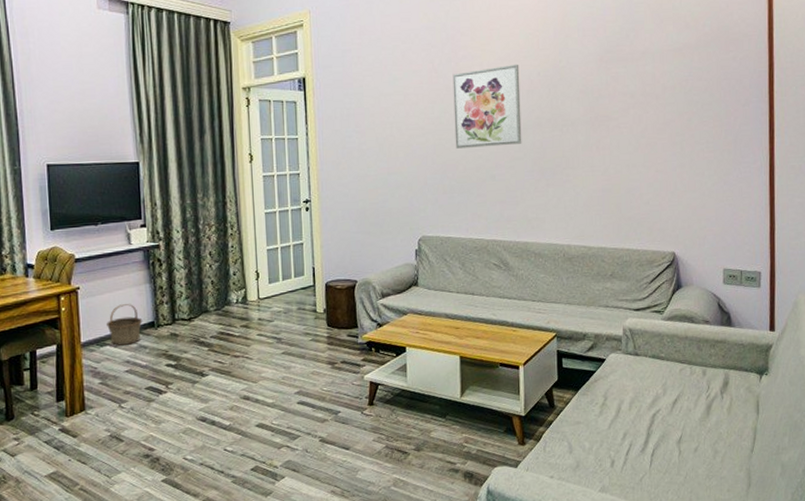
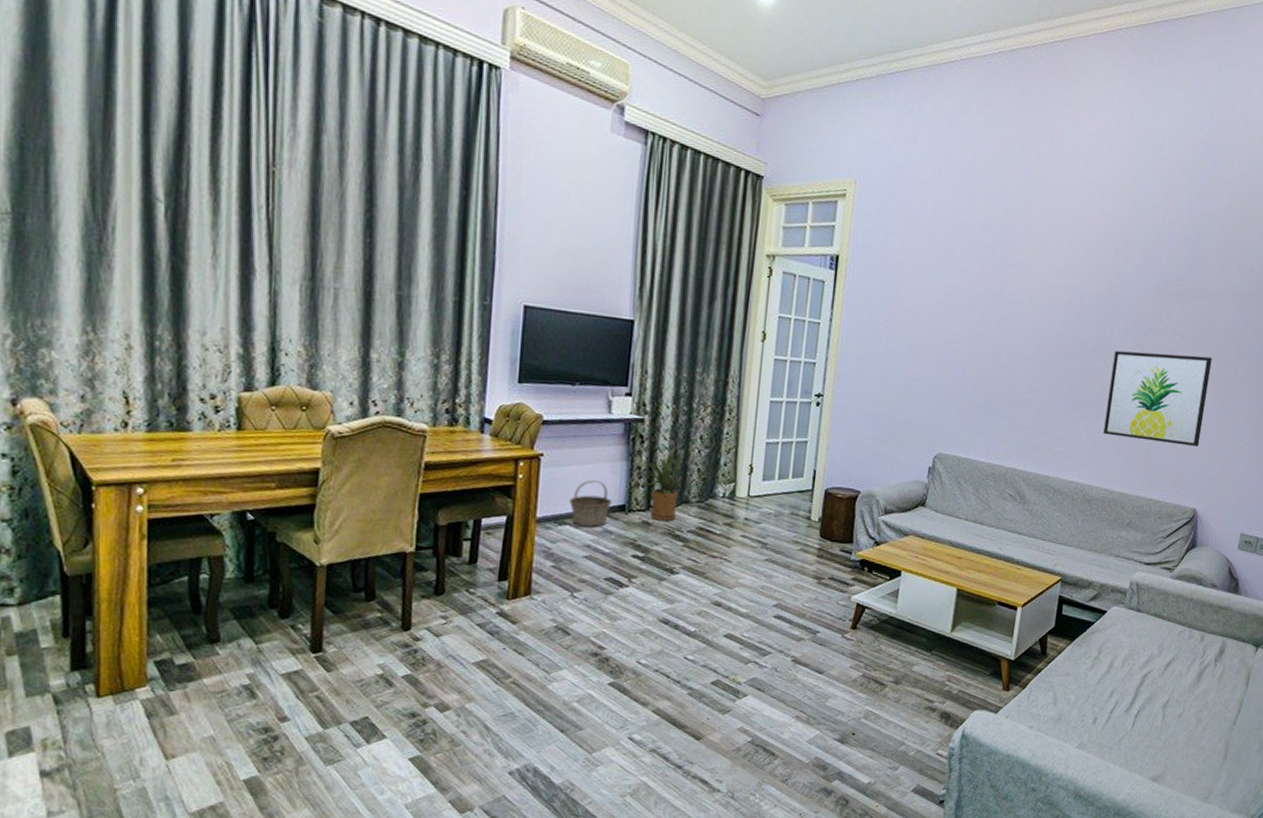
house plant: none [164,266,199,331] -> present [641,447,685,521]
wall art: present [452,64,522,149] -> none [990,280,1073,369]
wall art: none [570,110,667,197] -> present [1103,350,1213,446]

